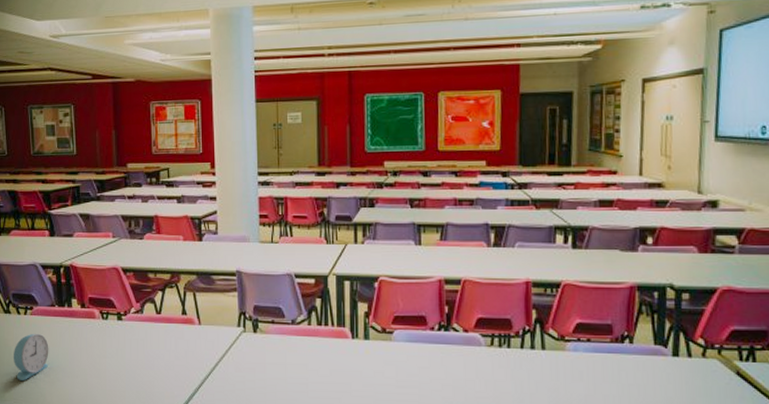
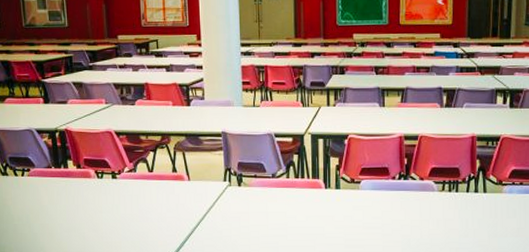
alarm clock: present [14,333,49,381] -> none [12,193,47,236]

